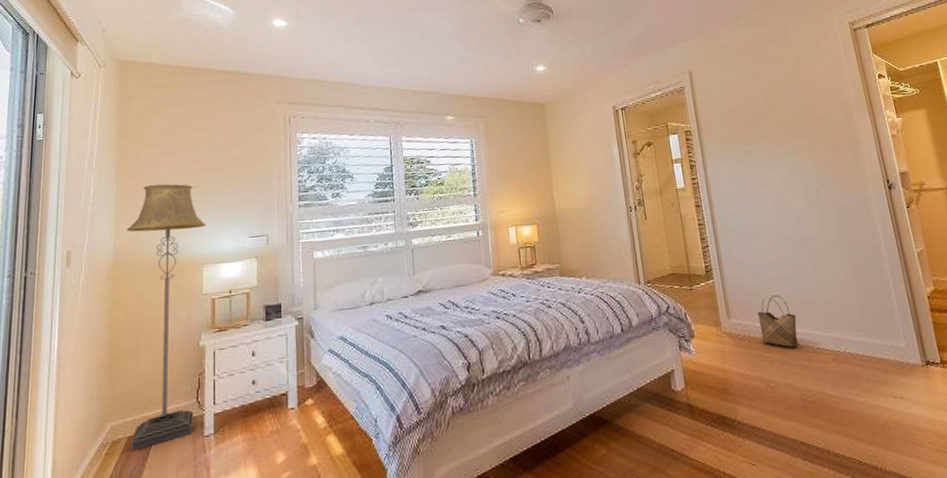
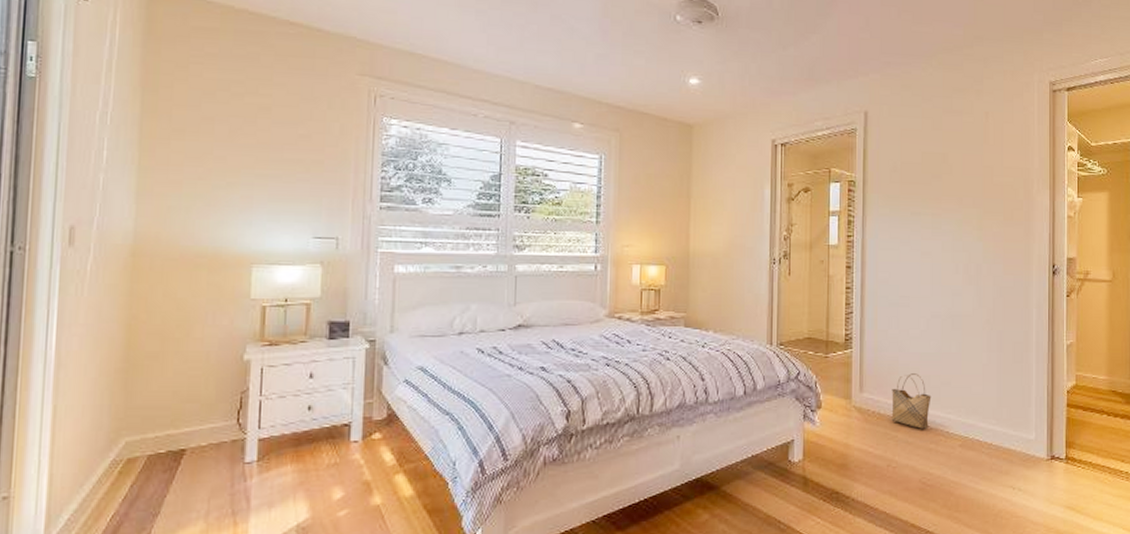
floor lamp: present [127,183,206,450] -> none [151,156,258,471]

